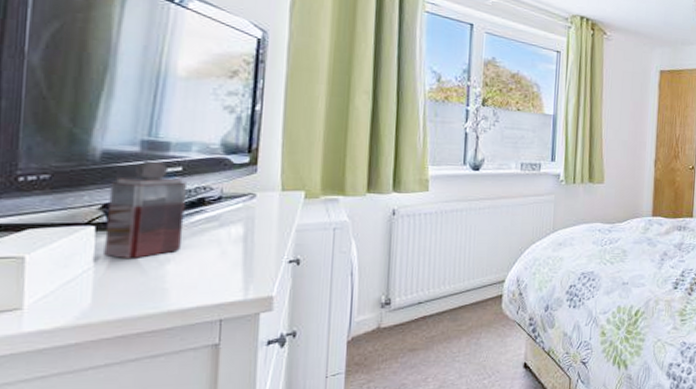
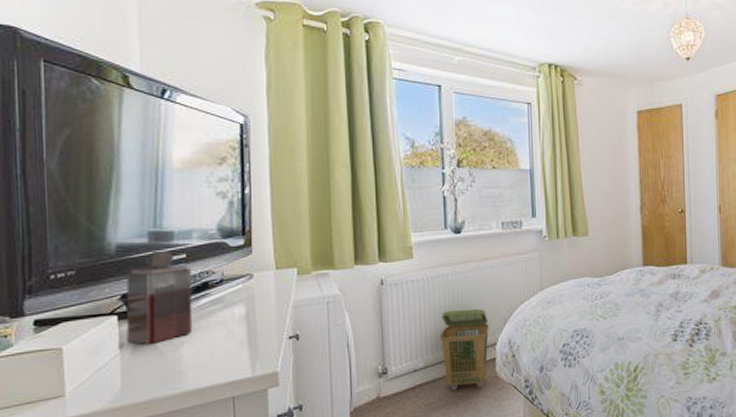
laundry basket: none [448,246,499,324] -> present [439,309,489,390]

